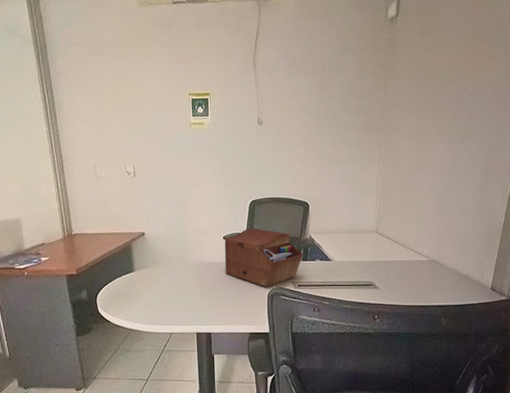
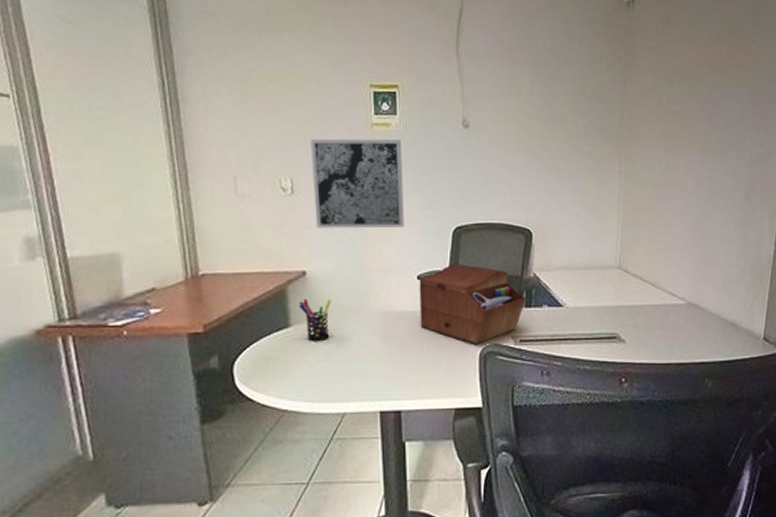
pen holder: none [140,251,162,283] -> present [298,298,331,342]
wall art: none [147,135,214,202] -> present [311,138,405,229]

